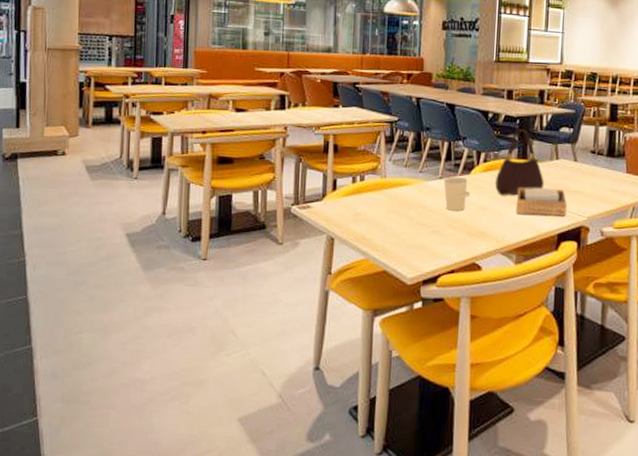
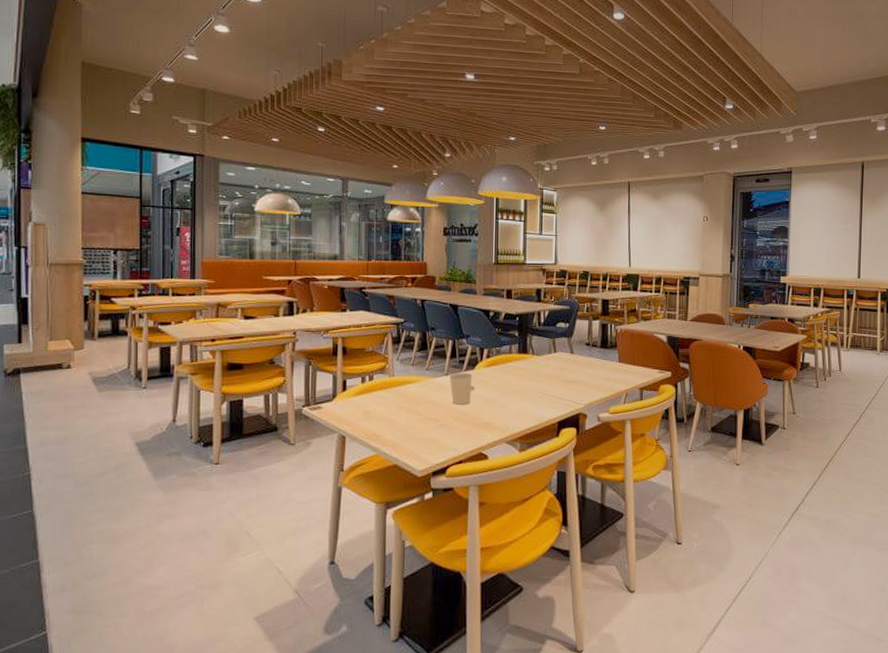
handbag: present [494,129,544,196] -> none [497,326,544,388]
napkin holder: present [516,187,567,217] -> none [518,379,565,406]

